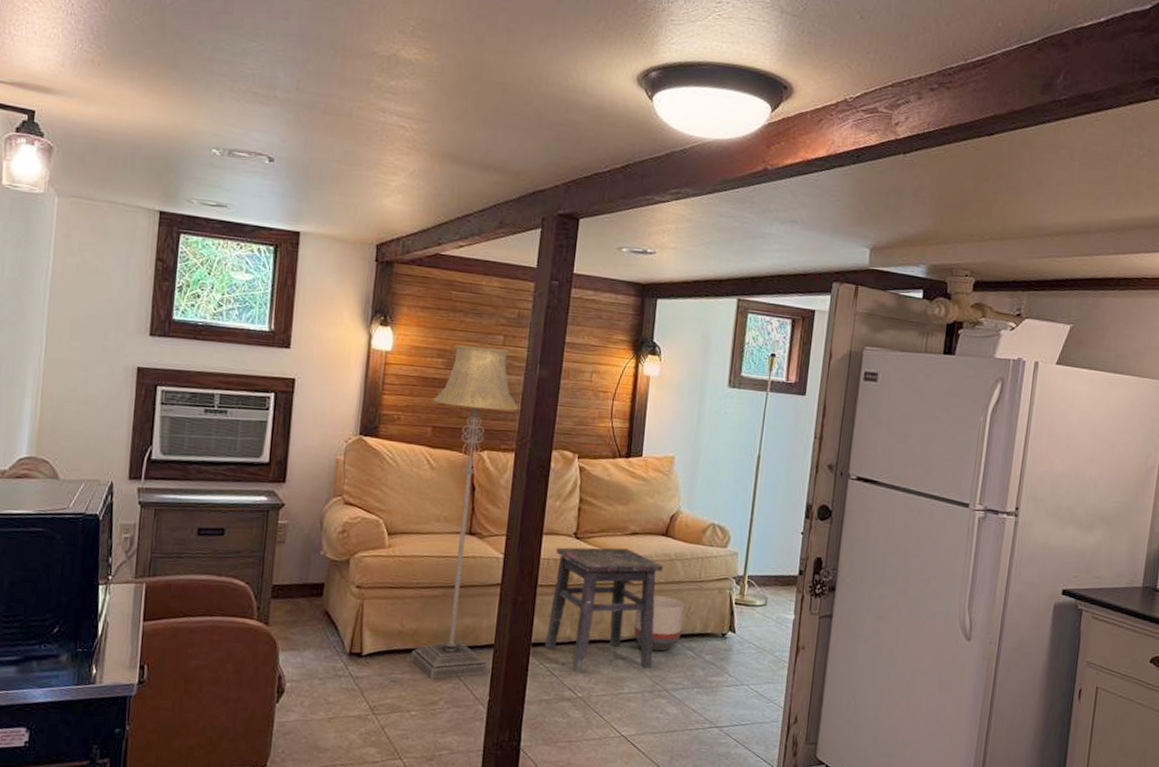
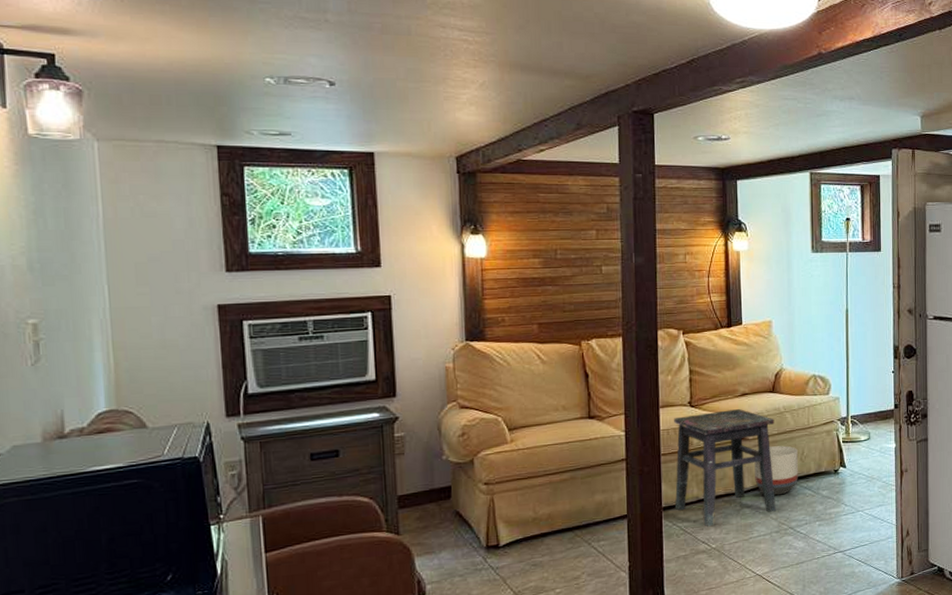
floor lamp: present [410,344,519,680] -> none [534,243,625,557]

